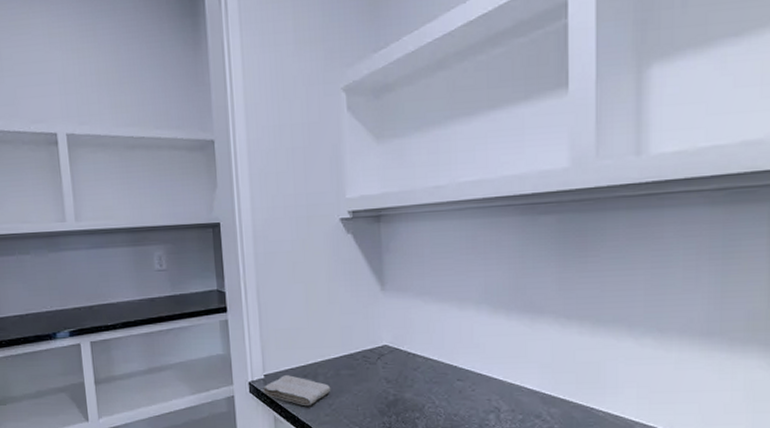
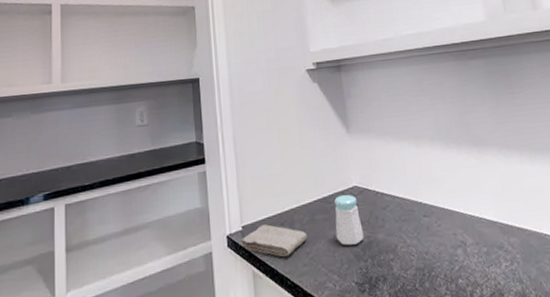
salt shaker: none [360,352,390,401] -> present [334,194,364,246]

